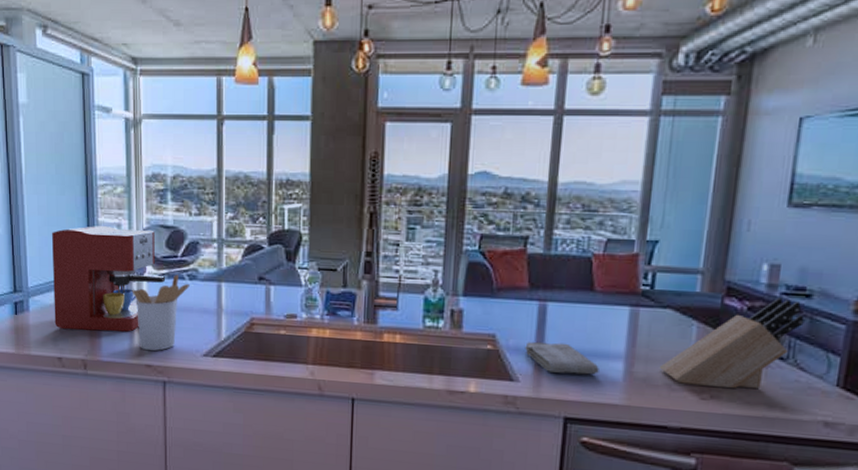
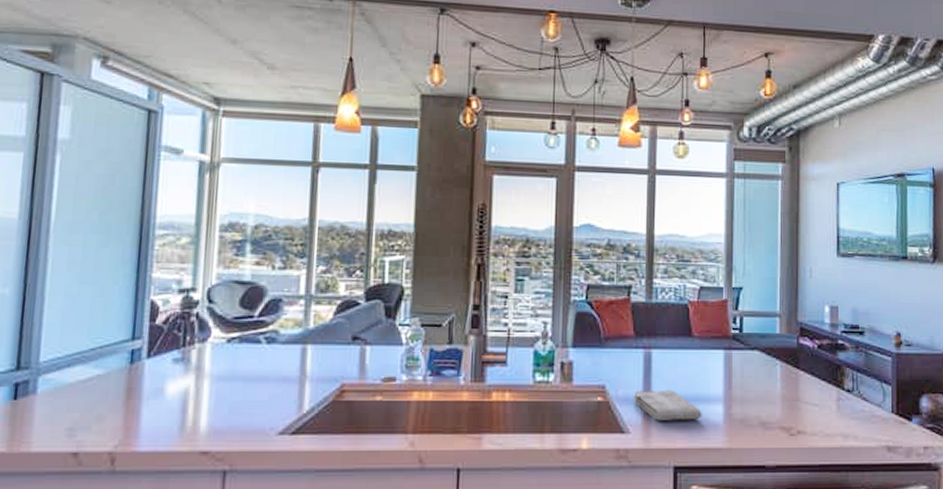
coffee maker: present [52,226,166,332] -> none [73,283,237,415]
utensil holder: present [132,274,190,351] -> none [189,338,267,434]
knife block: present [659,297,805,389] -> none [753,335,861,423]

